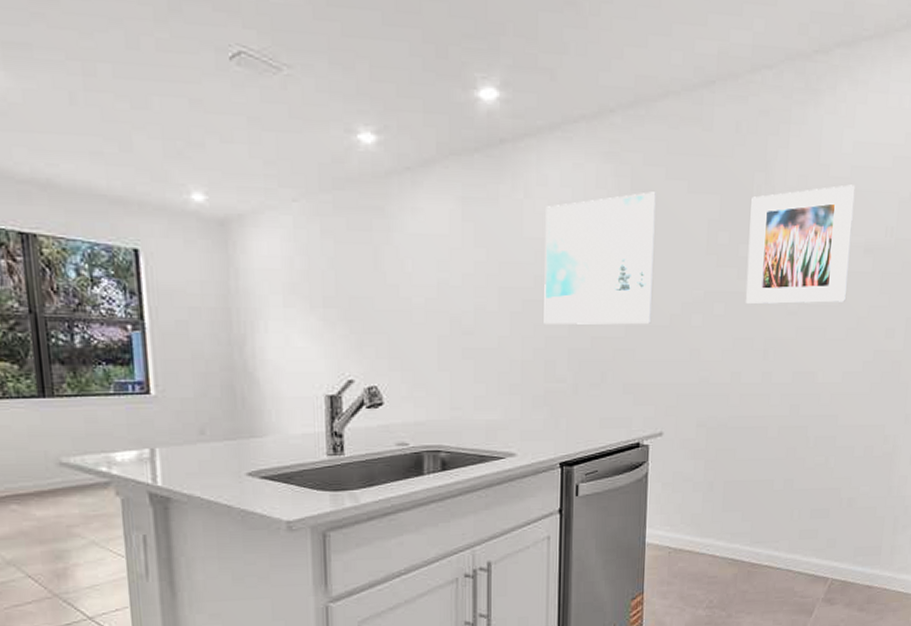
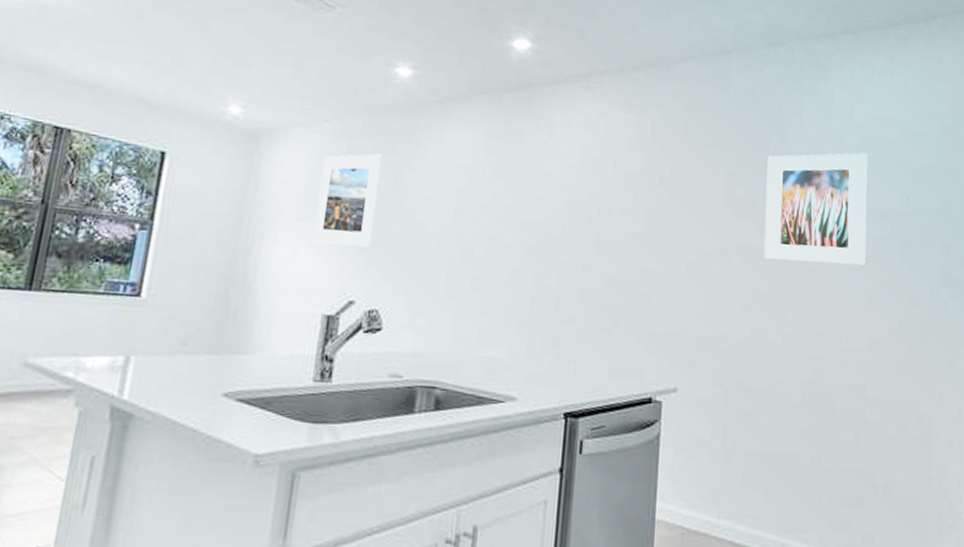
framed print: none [299,231,360,328] -> present [313,153,383,248]
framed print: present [544,192,656,325] -> none [557,142,675,270]

